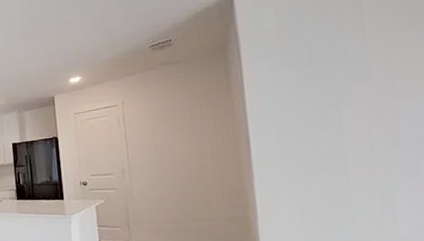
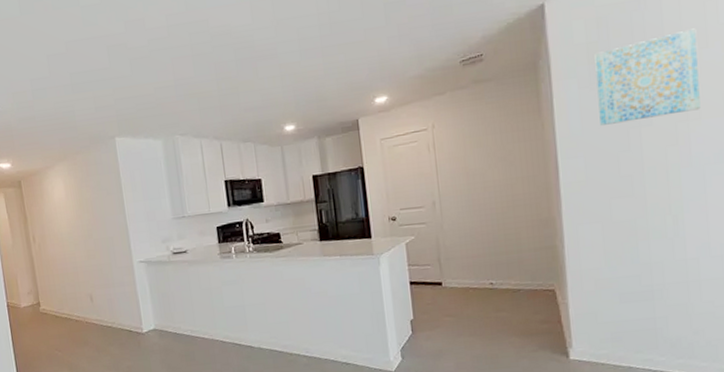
wall art: none [287,11,409,104] -> present [594,28,701,125]

